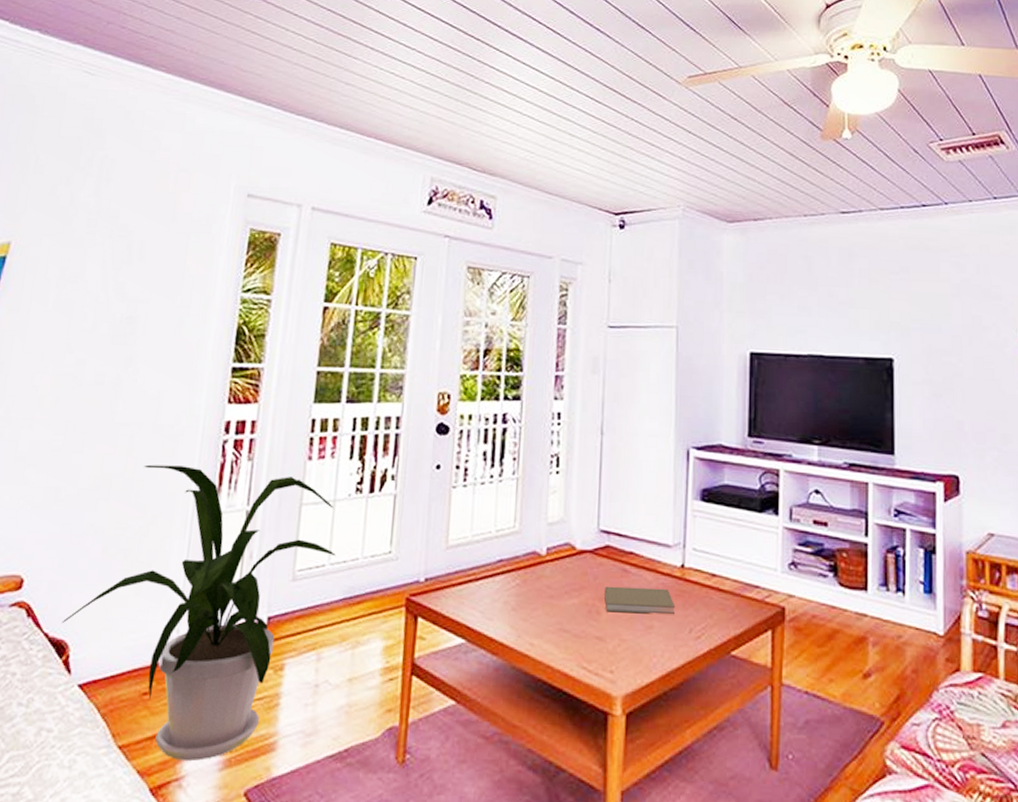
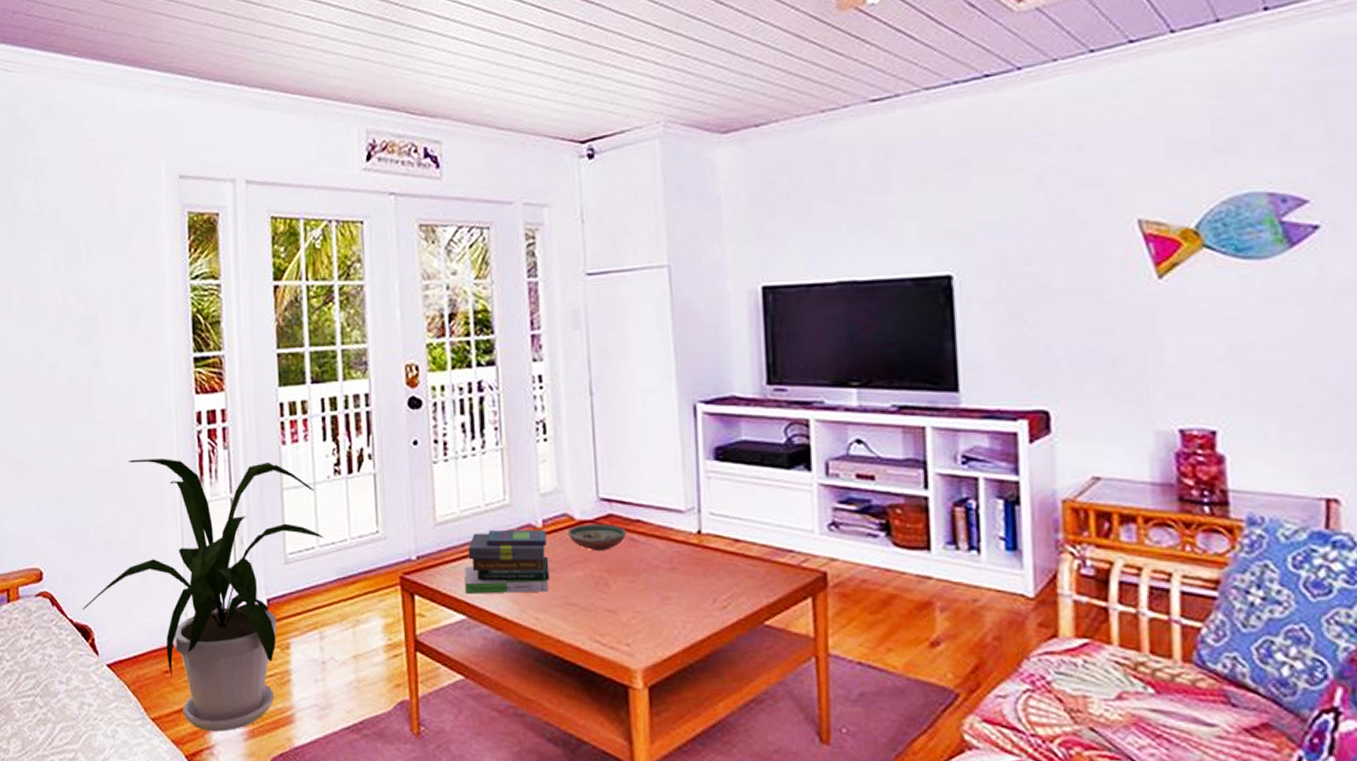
books: none [468,556,549,619] -> present [464,530,550,594]
decorative bowl: none [568,553,620,580] -> present [567,523,626,550]
book: present [605,586,675,615] -> none [612,556,694,585]

